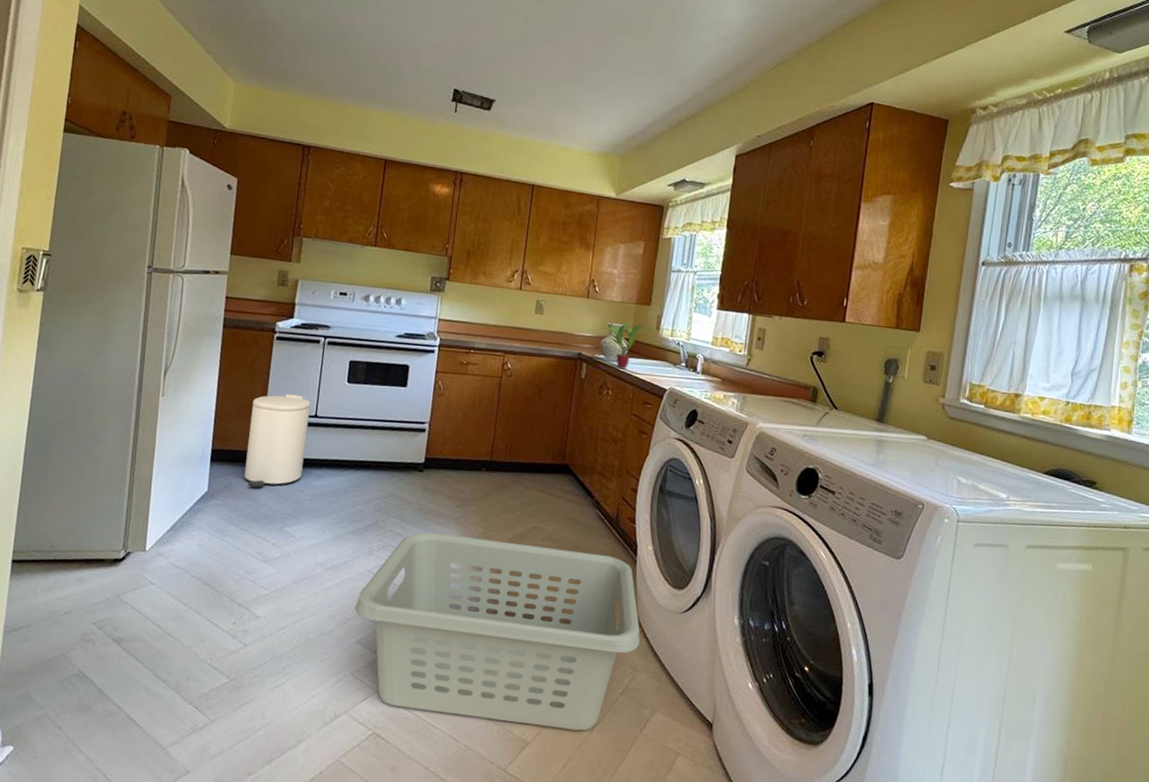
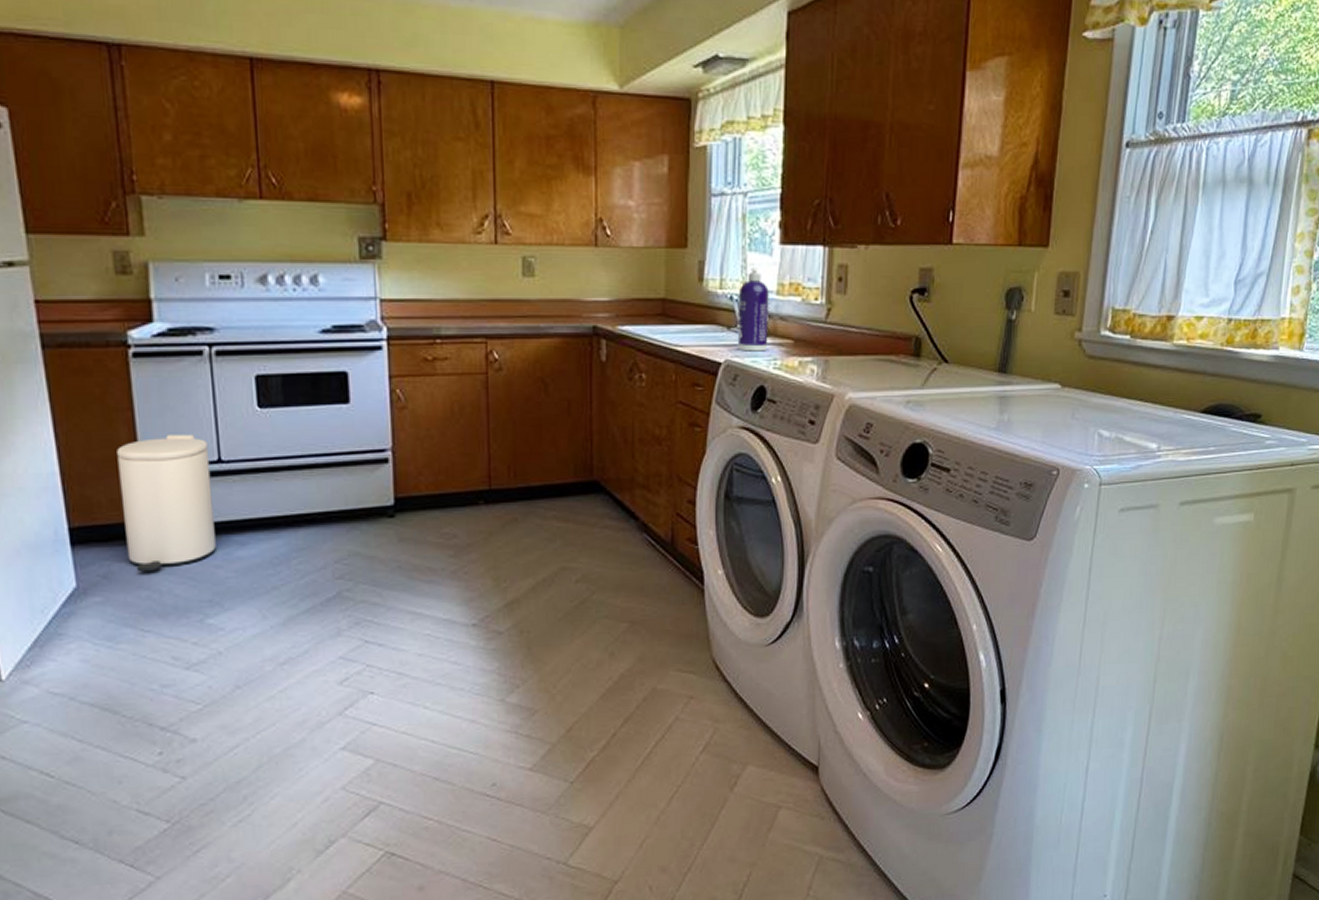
laundry basket: present [354,532,641,731] -> none [330,589,720,817]
vase: present [599,323,629,362] -> none [620,279,663,333]
potted plant: present [603,322,653,370] -> none [623,275,694,342]
spray bottle: none [679,324,706,385] -> present [737,268,769,352]

